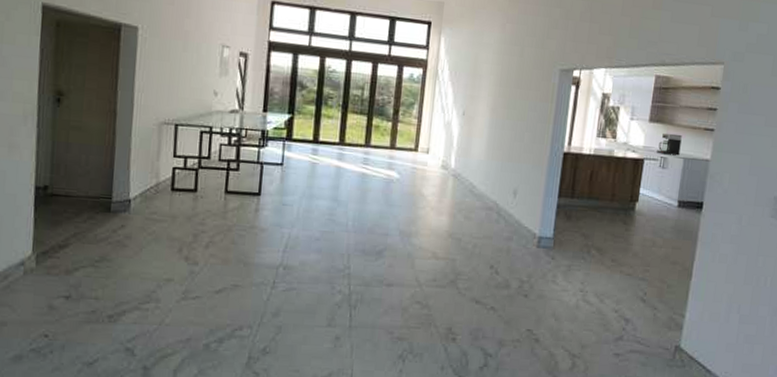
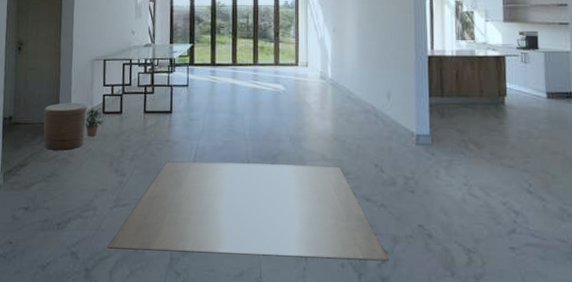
basket: none [91,173,153,232] -> present [43,103,88,151]
potted plant: none [148,182,174,217] -> present [85,108,105,137]
wood floor panel: none [172,250,492,364] -> present [107,161,389,260]

